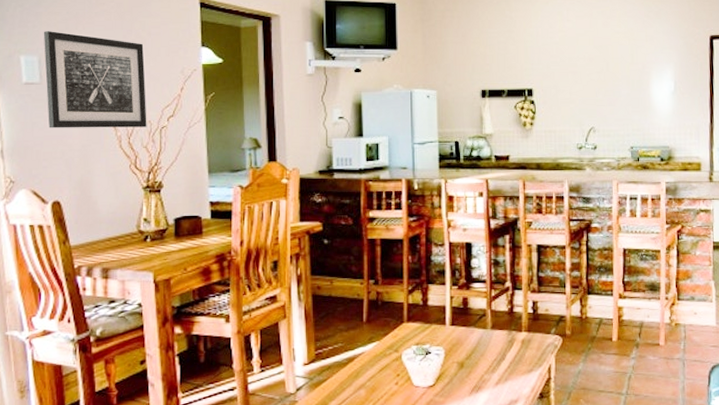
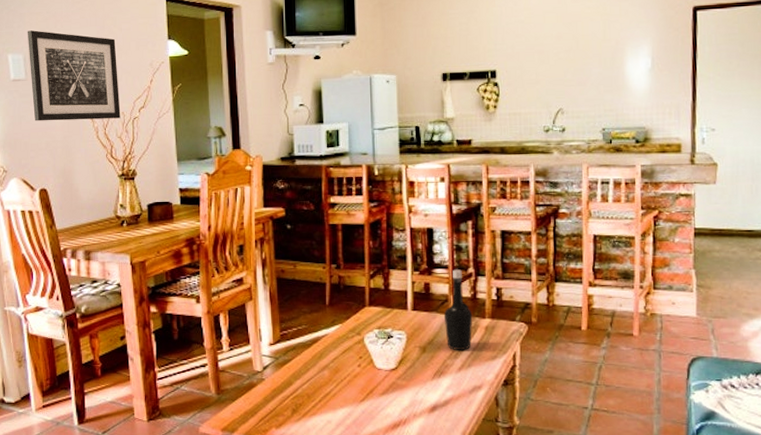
bottle: none [482,283,510,365] -> present [444,269,473,350]

